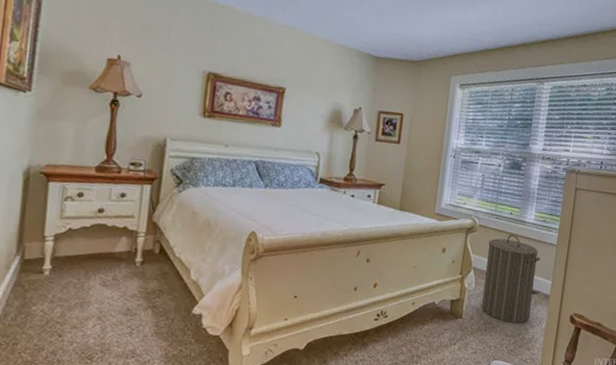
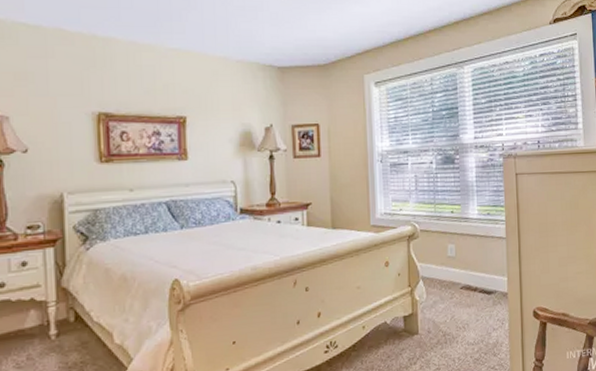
laundry hamper: present [482,235,540,323] -> none [433,234,491,330]

